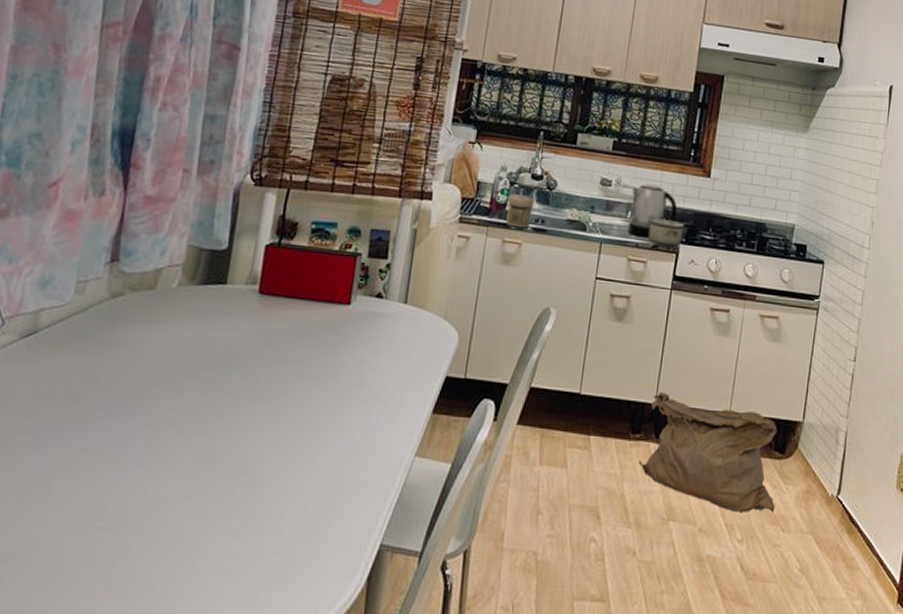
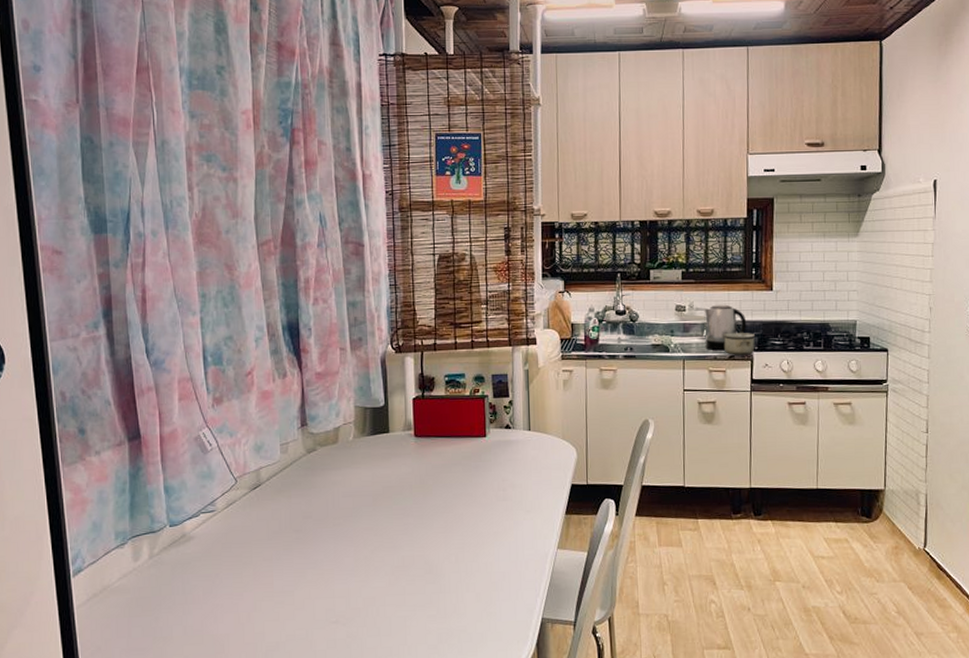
jar: present [505,193,534,228] -> none [599,329,621,357]
bag: present [638,392,778,512] -> none [742,478,868,569]

